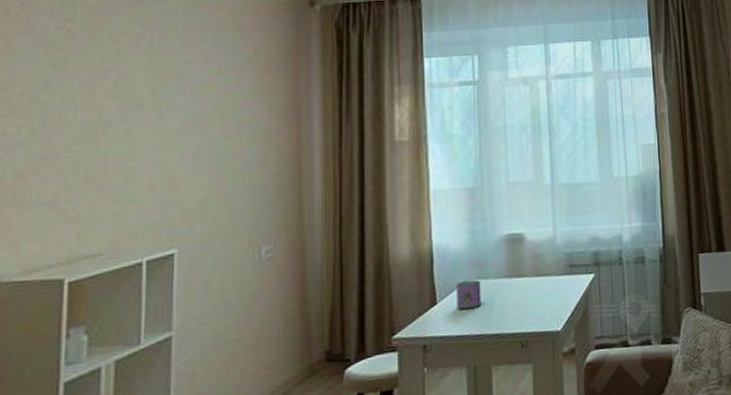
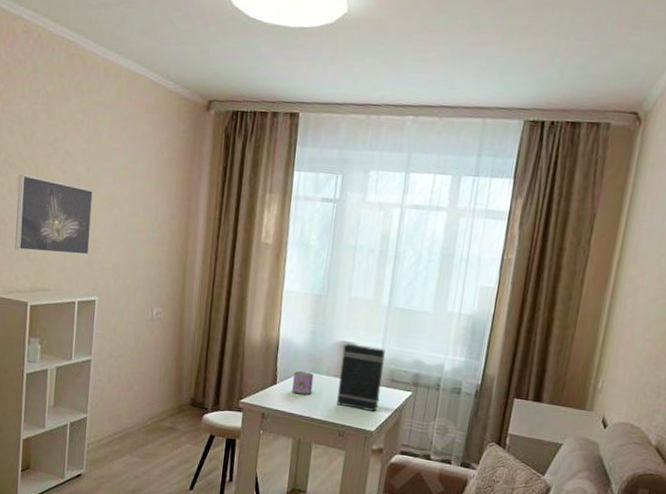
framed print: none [41,110,163,211] -> present [15,175,93,255]
book: none [510,232,561,311] -> present [337,344,386,411]

